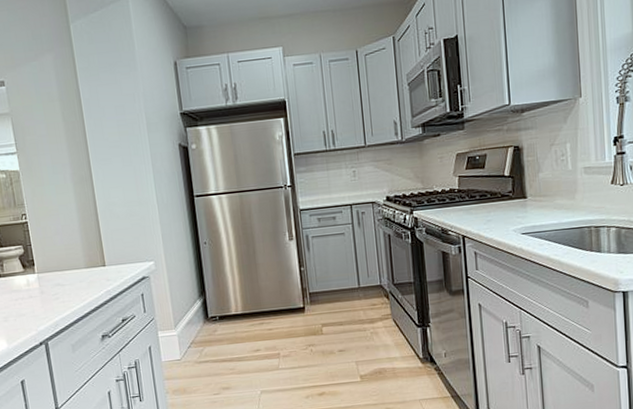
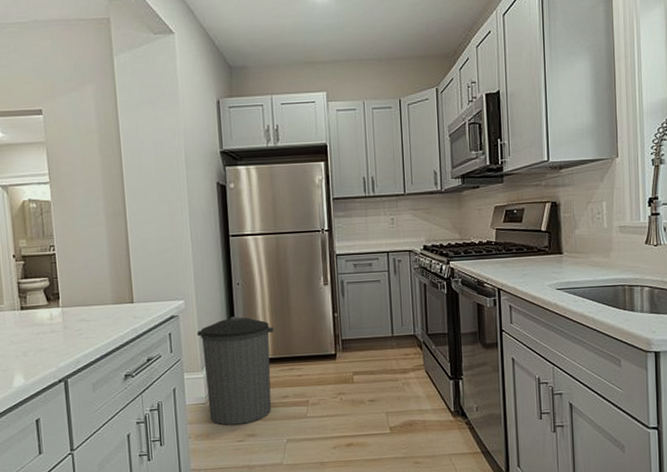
trash can: none [168,274,245,380] -> present [196,316,274,425]

